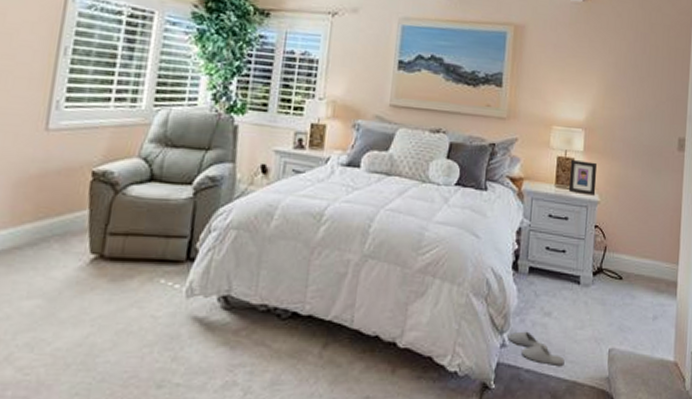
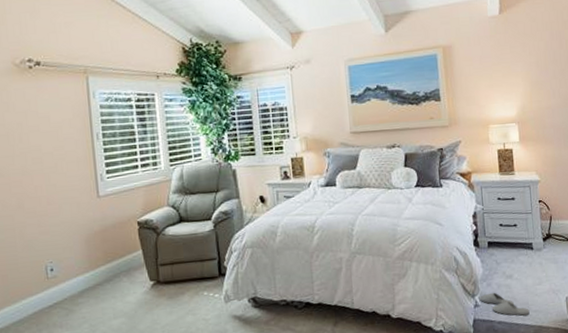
picture frame: present [568,160,597,196] -> none [510,149,536,177]

